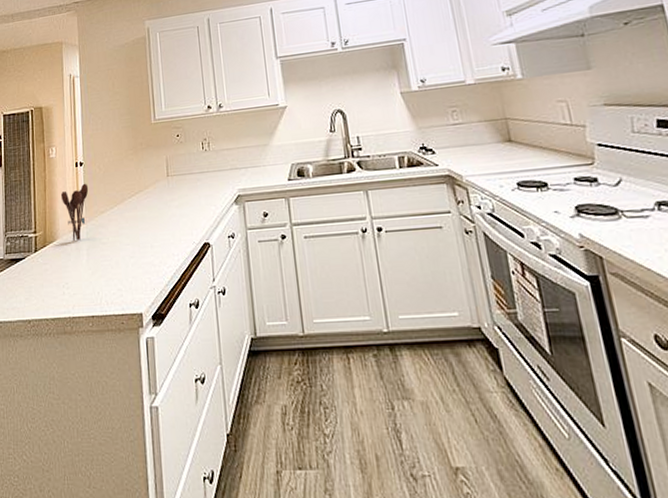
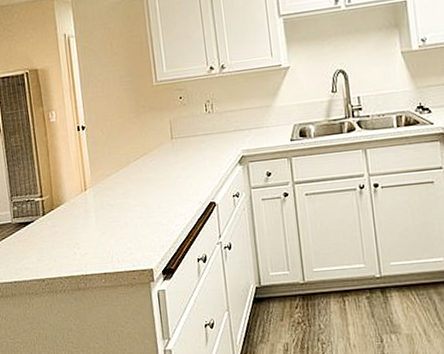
utensil holder: present [60,183,89,241] -> none [64,147,93,204]

